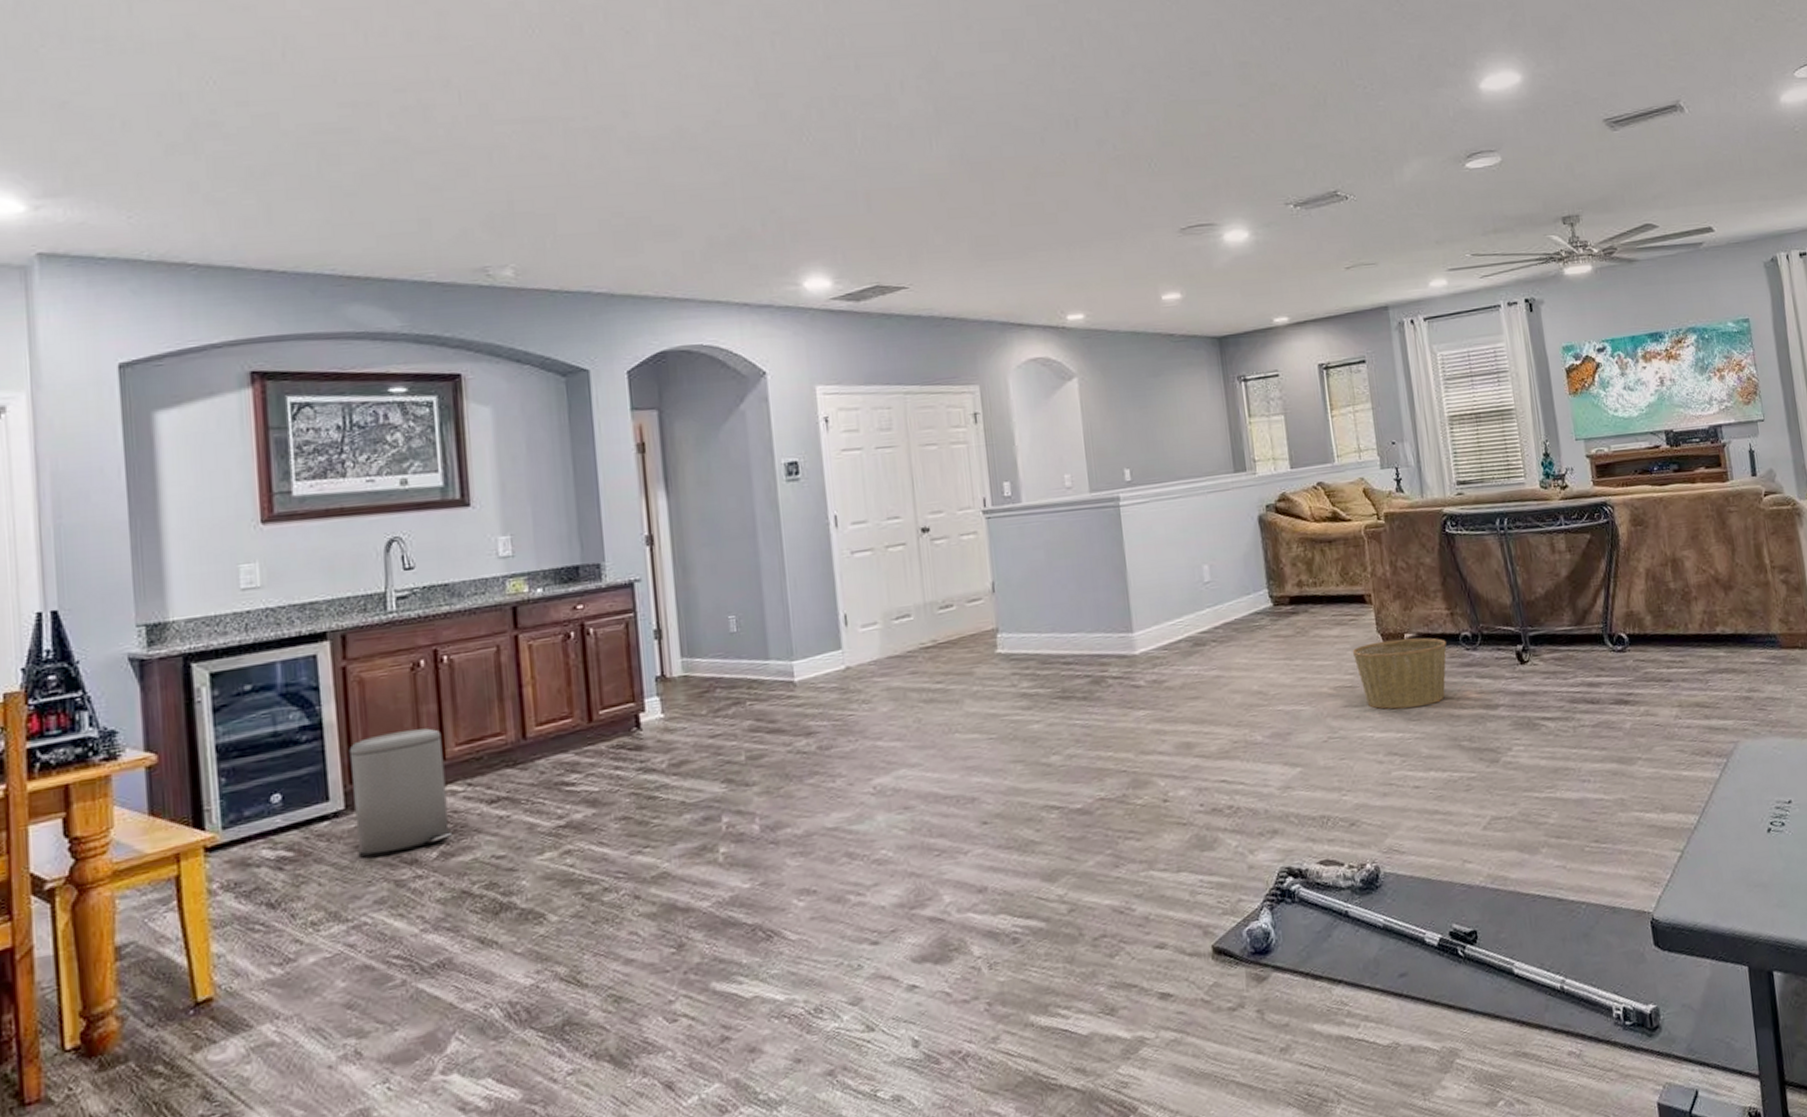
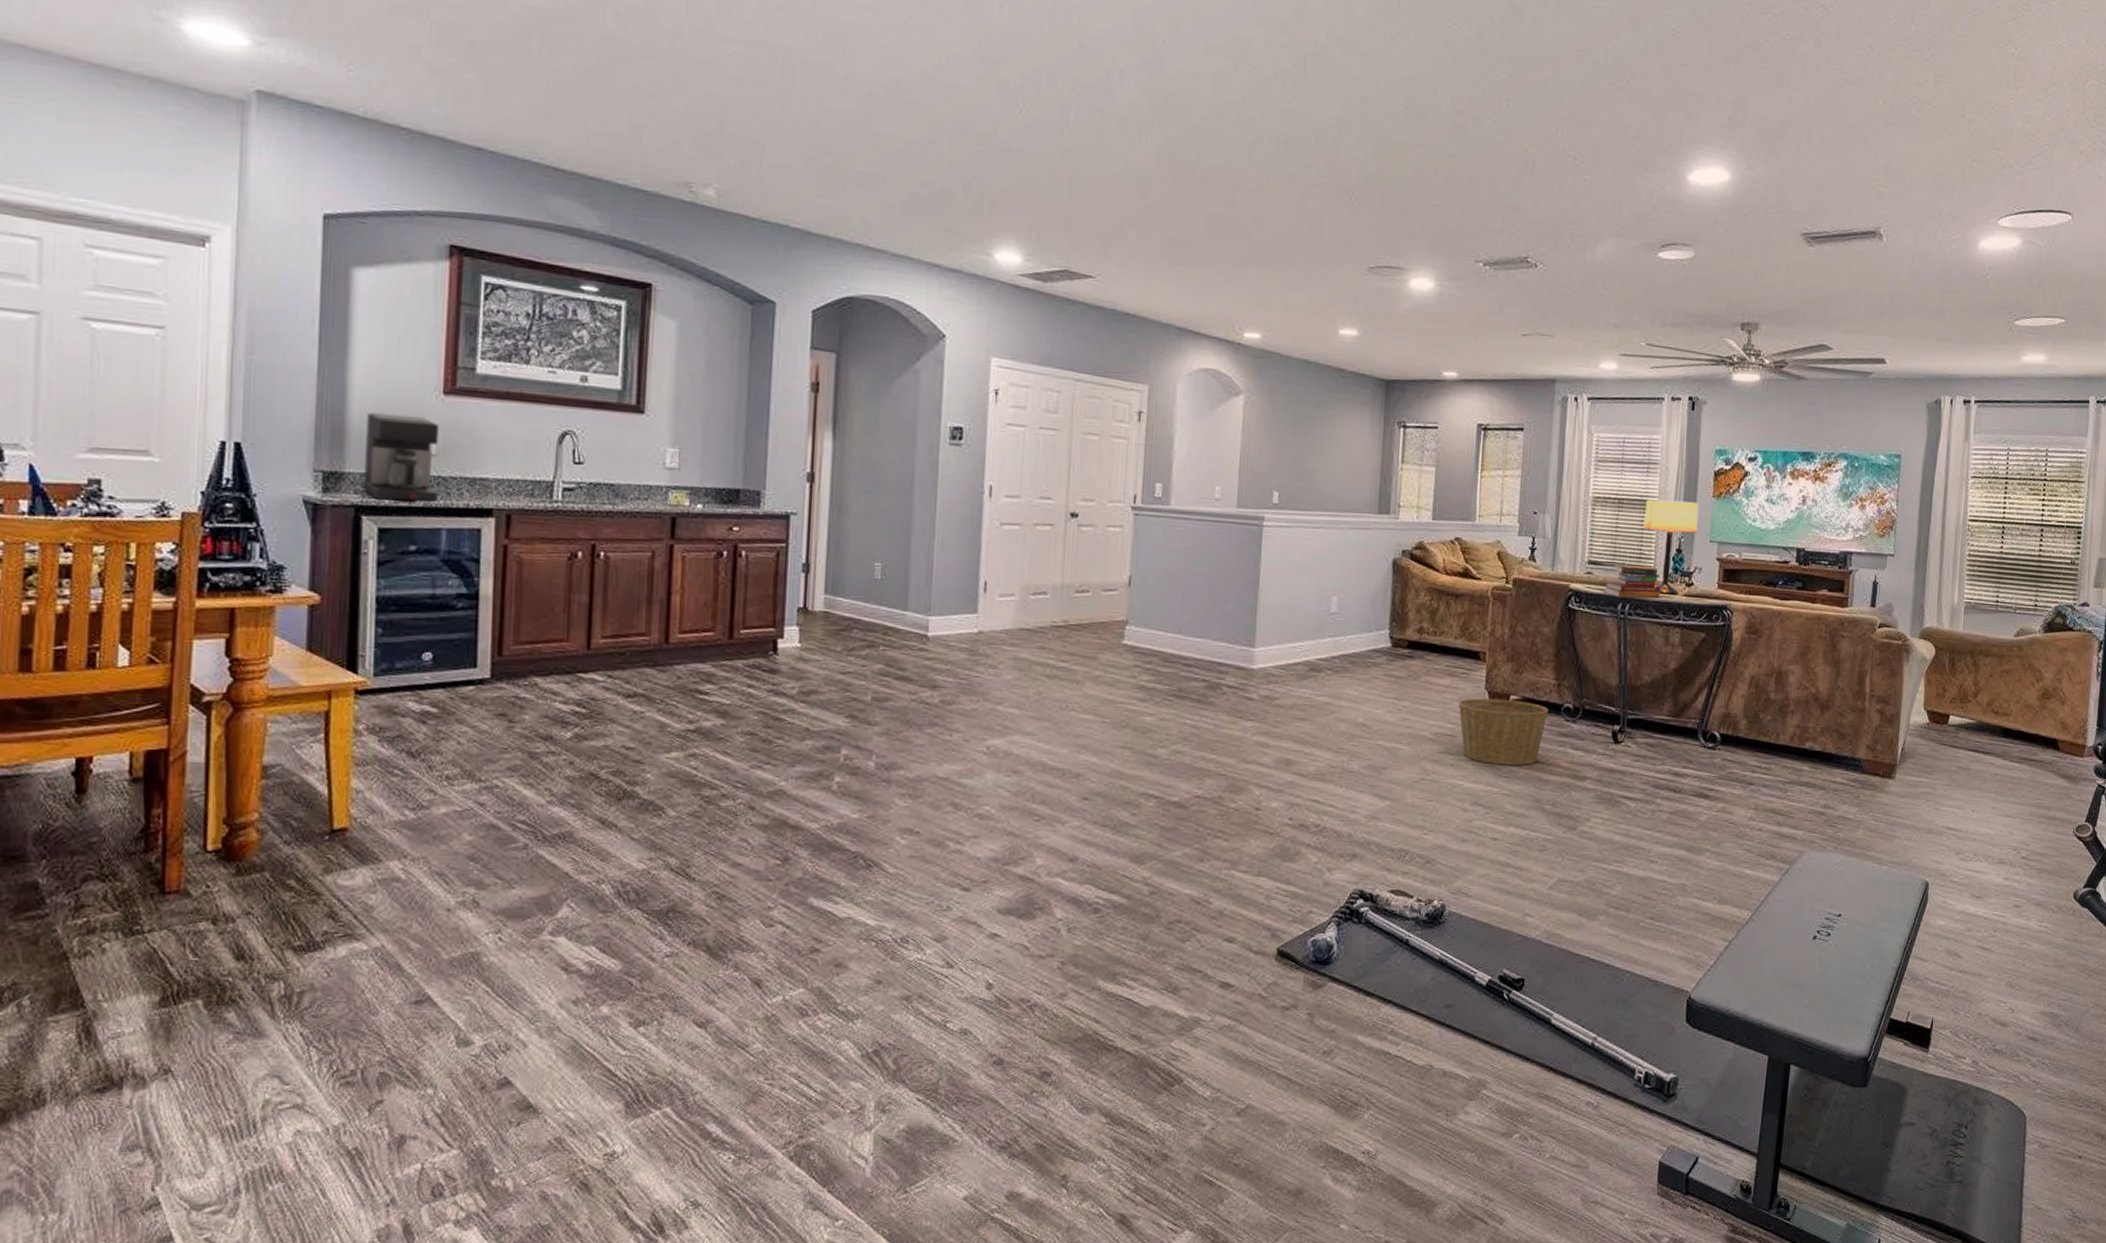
coffee maker: none [185,551,269,644] -> present [362,412,440,503]
pedal bin: present [349,728,453,859] -> none [498,614,590,729]
books: none [1478,475,1537,514] -> present [1604,564,1661,599]
table lamp: none [1503,402,1561,502] -> present [1643,499,1699,595]

